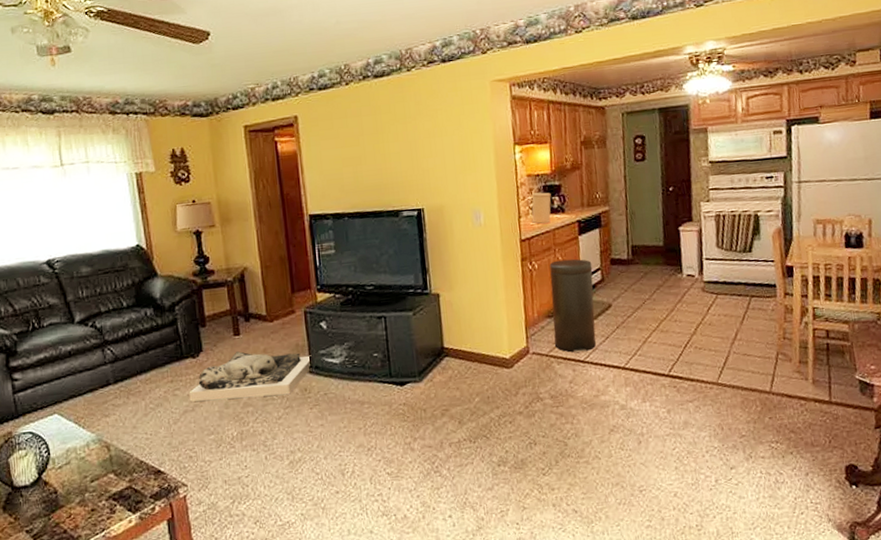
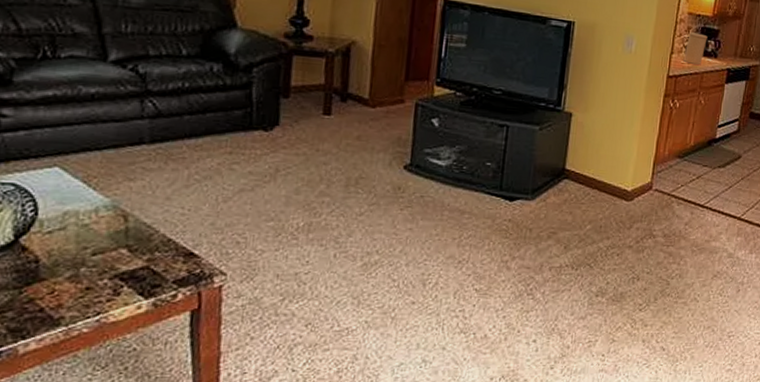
dog bed: present [189,351,312,402] -> none [249,133,414,191]
pedal bin: present [549,259,596,353] -> none [678,103,732,198]

